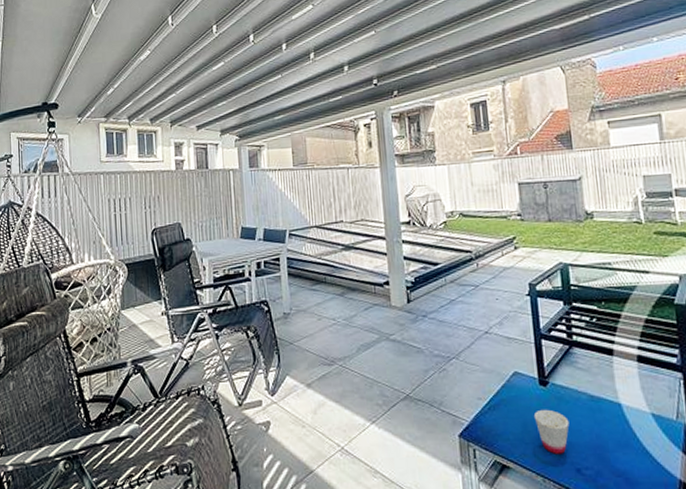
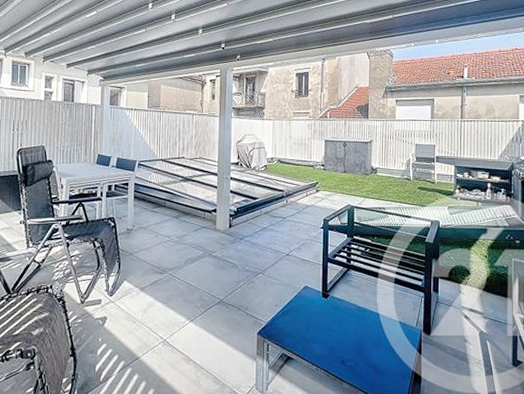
cup: present [533,409,570,454] -> none [315,315,340,350]

